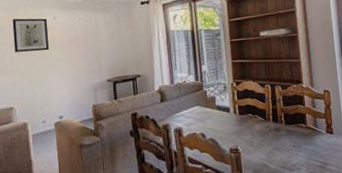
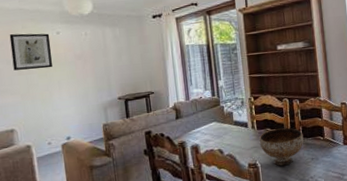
bowl: none [241,114,286,153] -> present [259,127,304,166]

